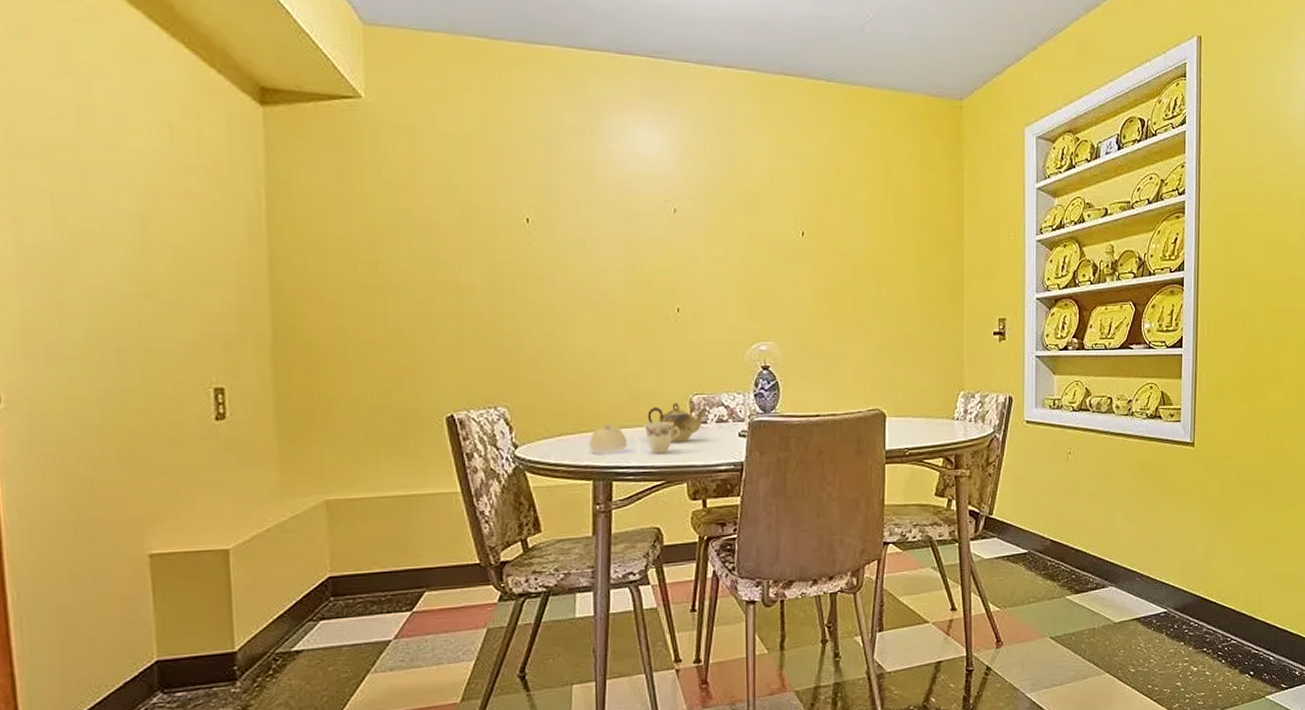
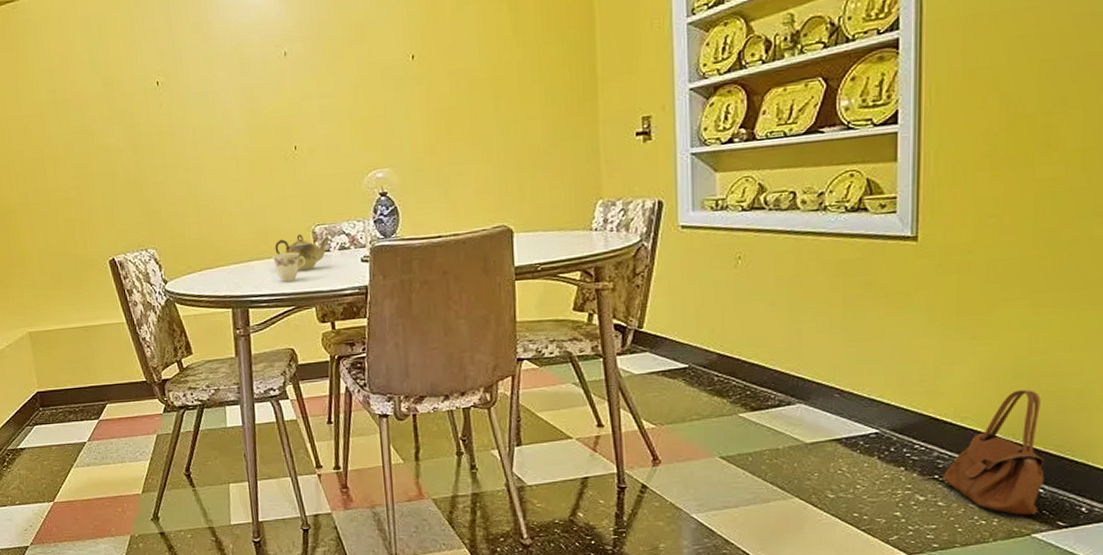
sugar bowl: present [589,423,628,455] -> none [225,257,260,286]
handbag: none [1209,574,1274,681] -> present [943,390,1045,516]

